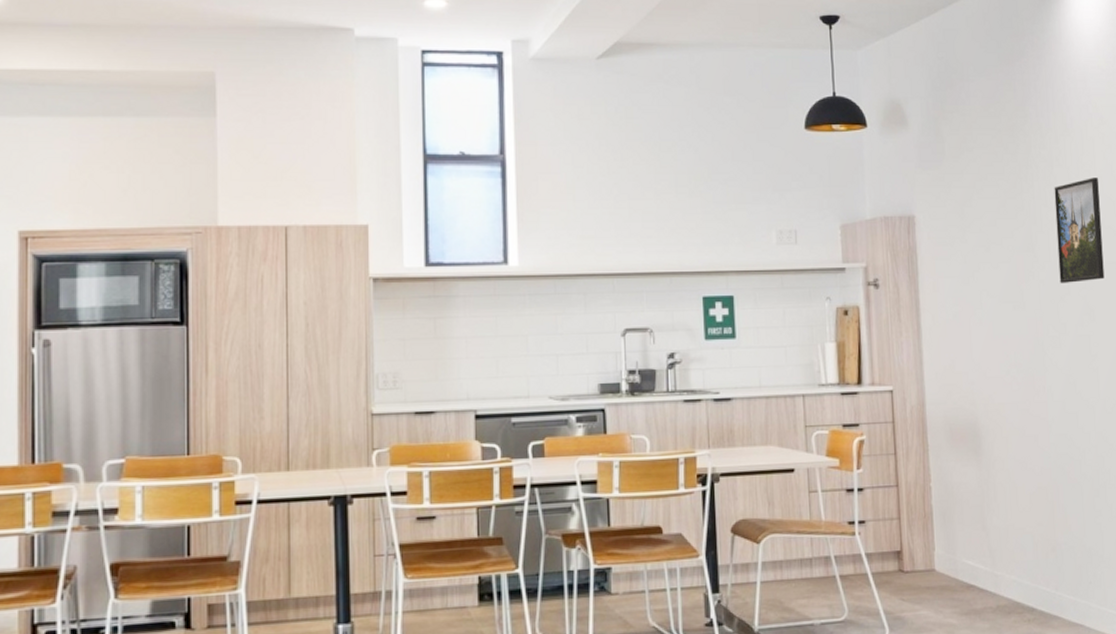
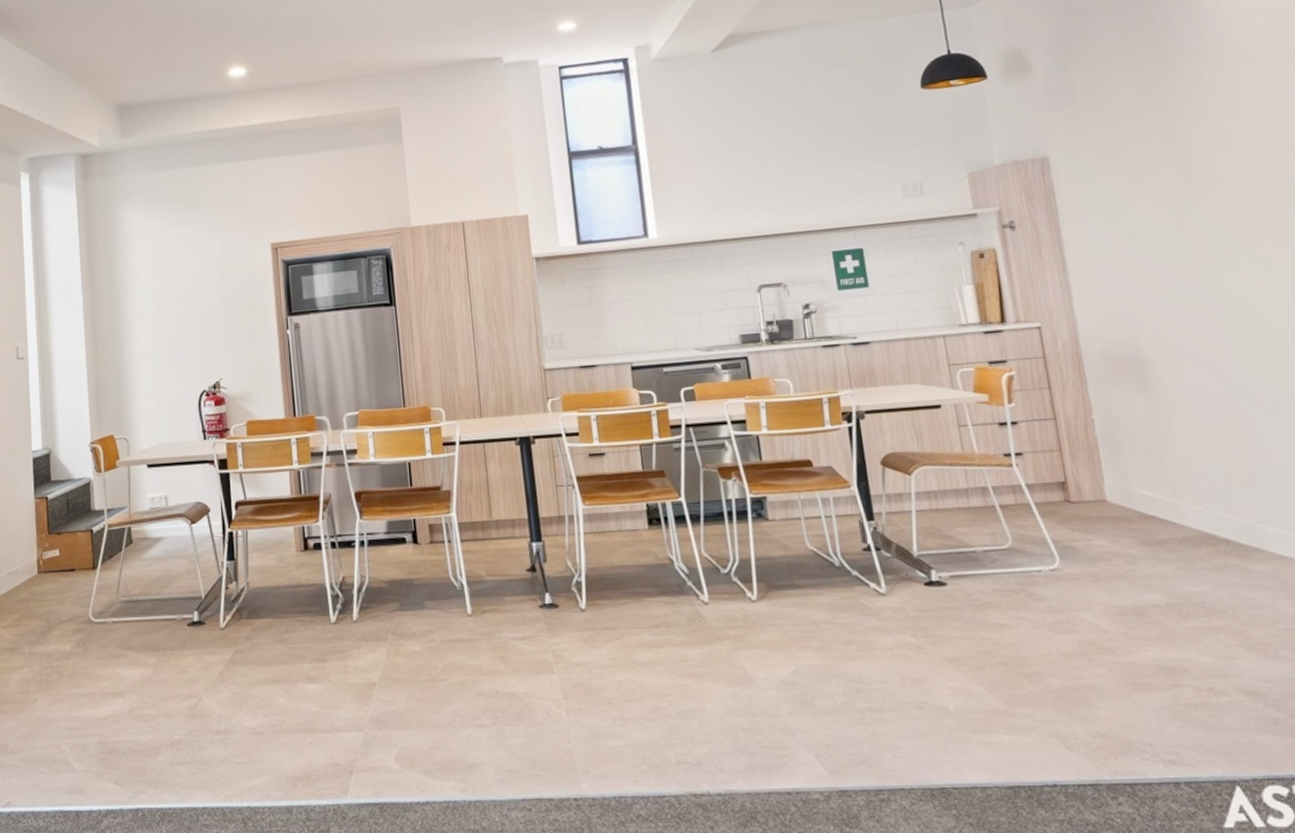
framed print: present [1054,178,1105,283] -> none [1210,97,1284,209]

